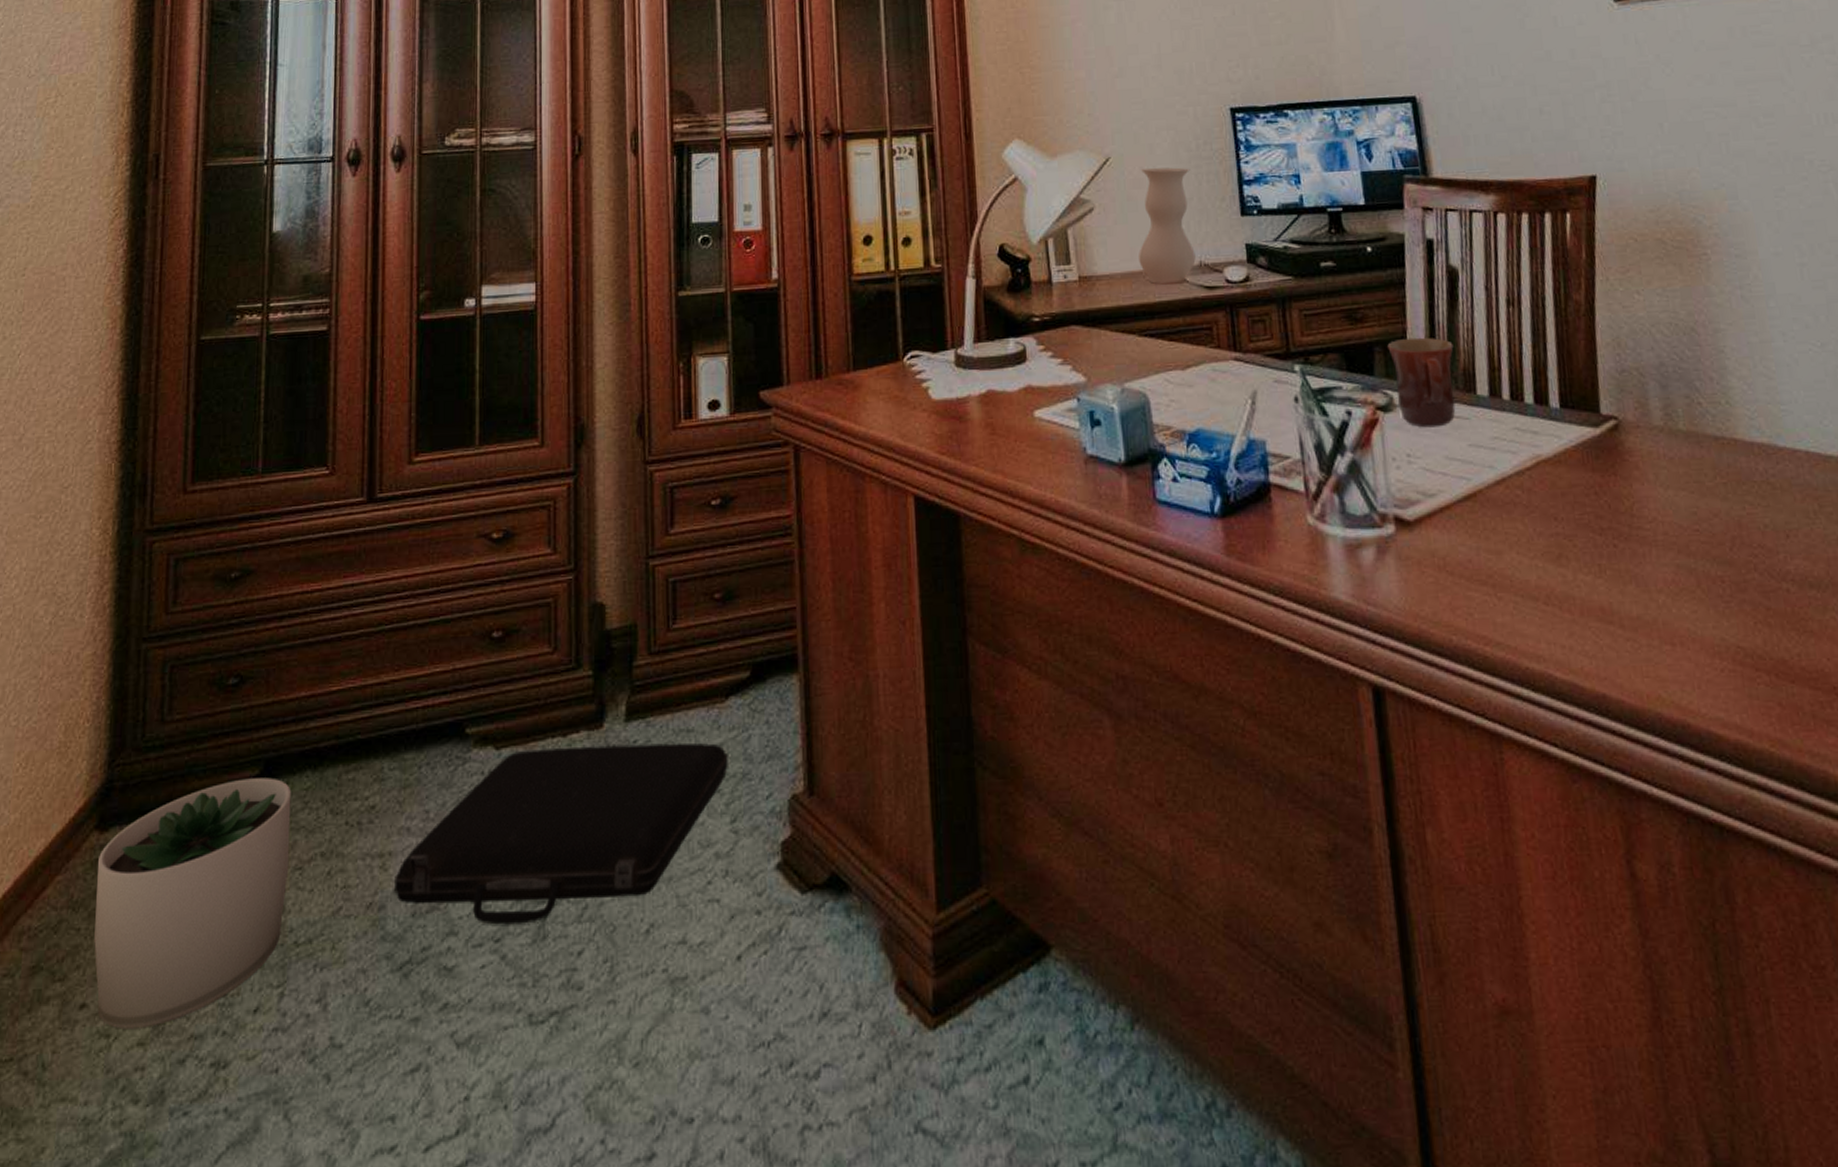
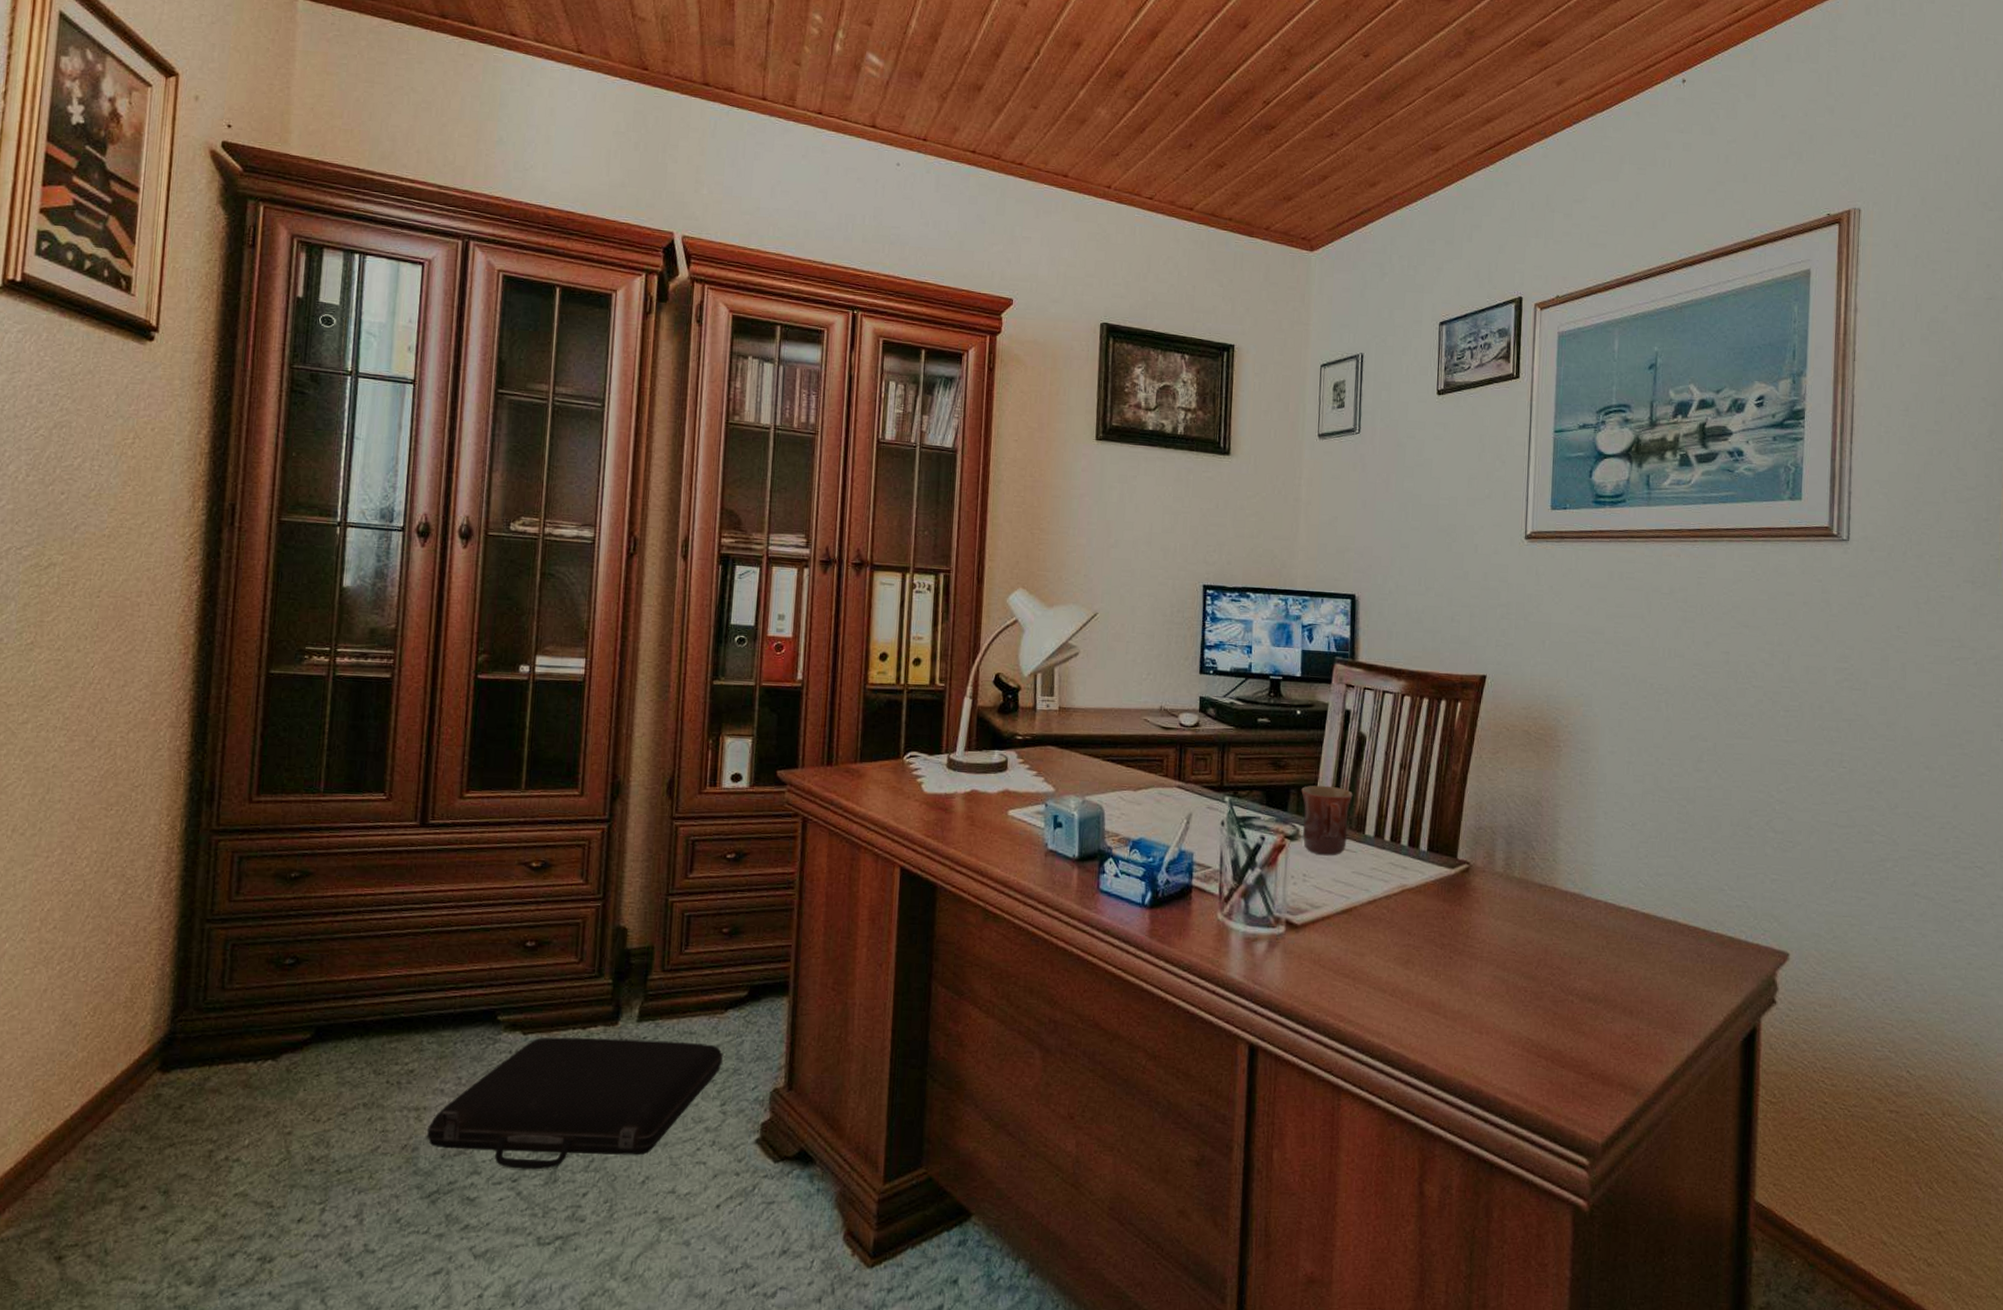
planter: present [94,777,292,1029] -> none [154,1040,339,1228]
vase: present [1139,167,1196,286] -> none [1111,625,1163,723]

